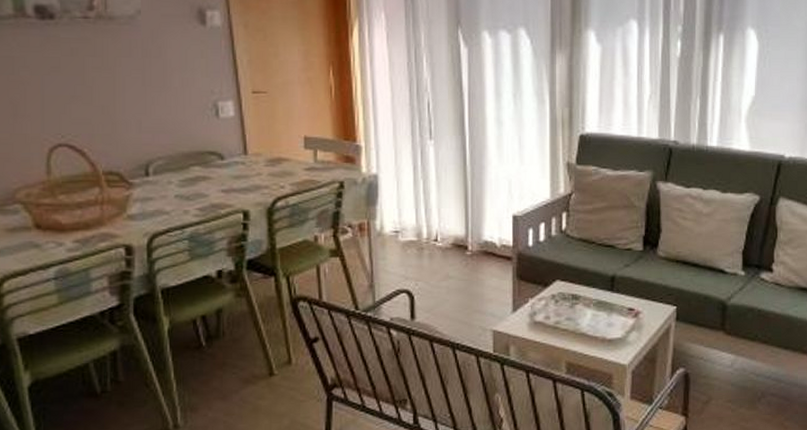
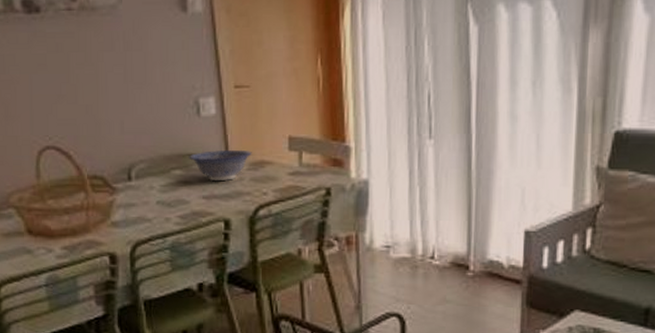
decorative bowl: none [208,147,270,177] -> present [189,149,252,182]

